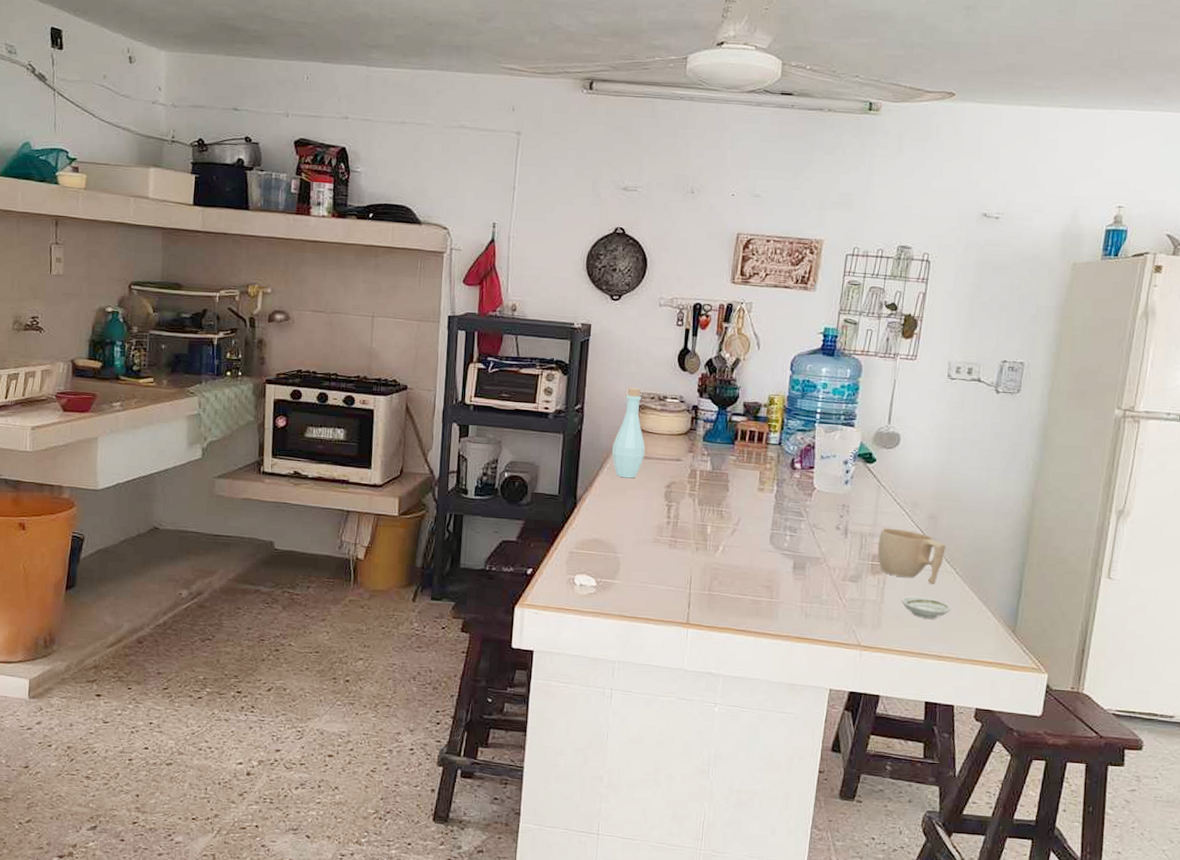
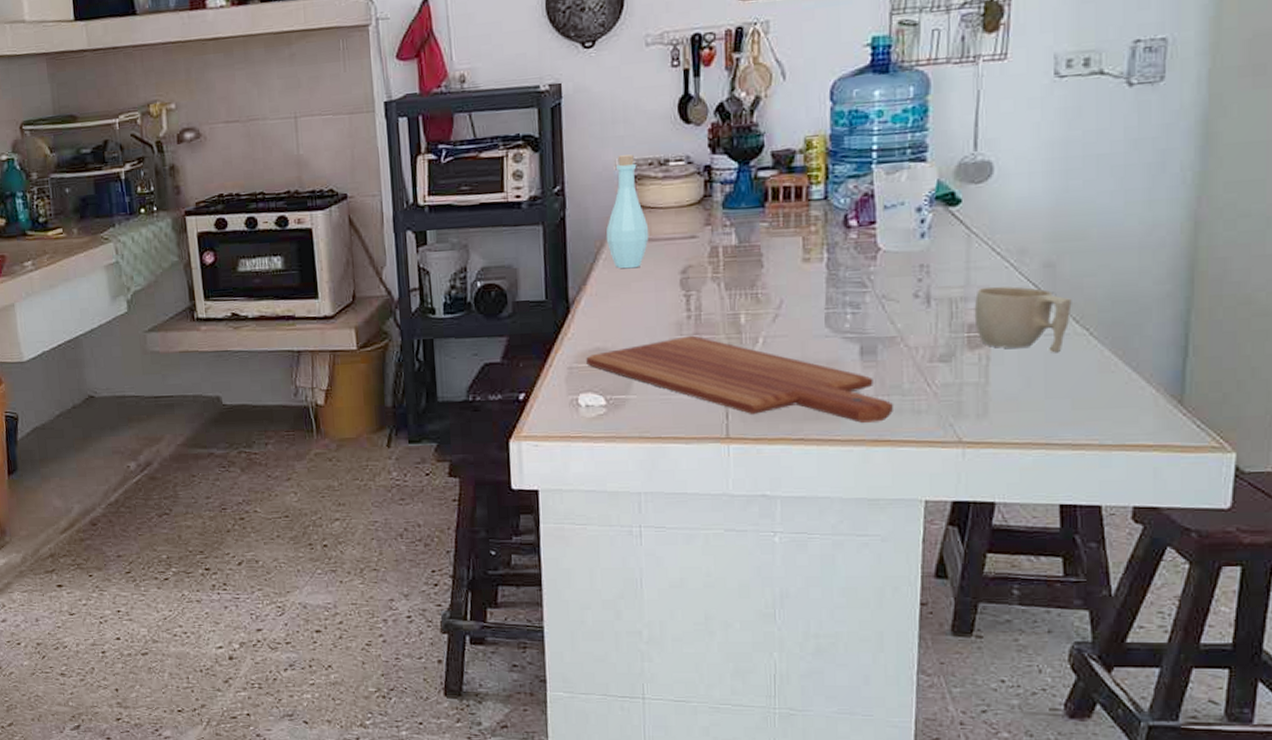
cutting board: none [584,537,814,623] -> present [586,335,894,423]
saucer: present [900,595,951,619] -> none [1013,370,1086,398]

